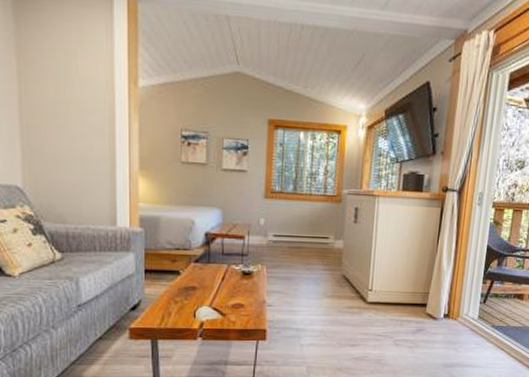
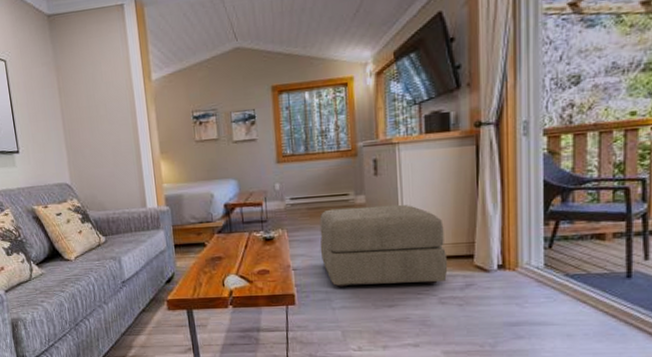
ottoman: none [296,250,407,328] -> present [319,204,448,288]

